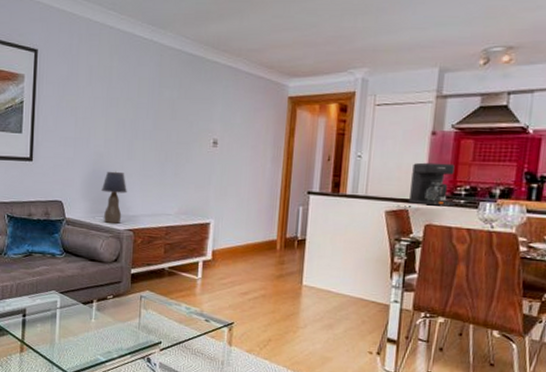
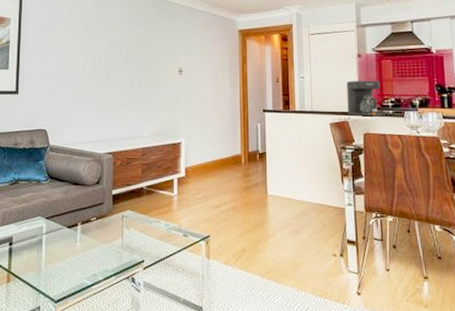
table lamp: present [100,171,128,224] -> none [81,100,106,148]

